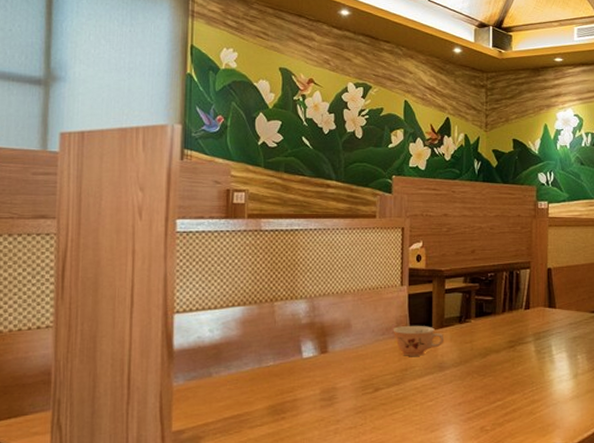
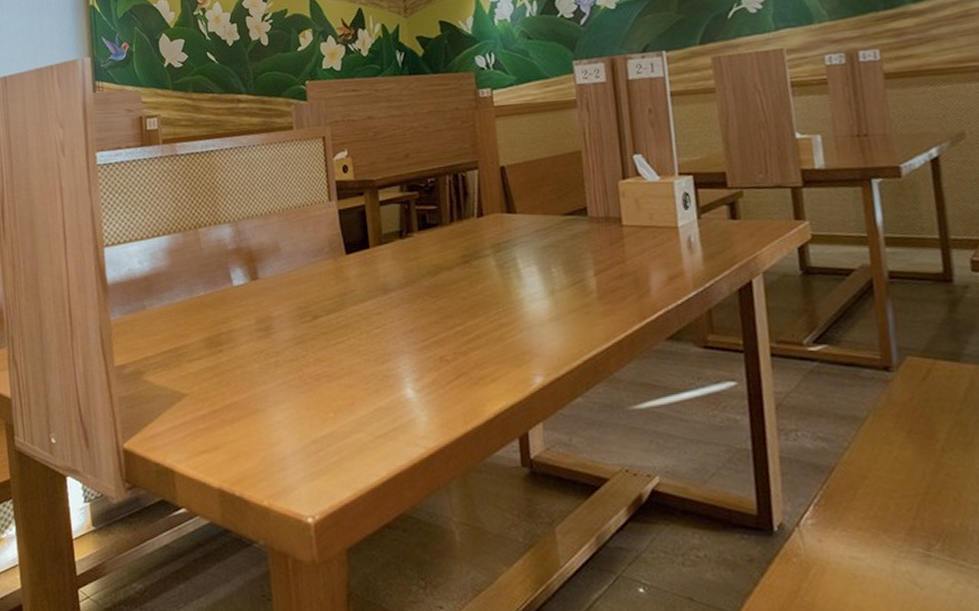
teacup: present [392,325,445,356] -> none [325,243,385,279]

